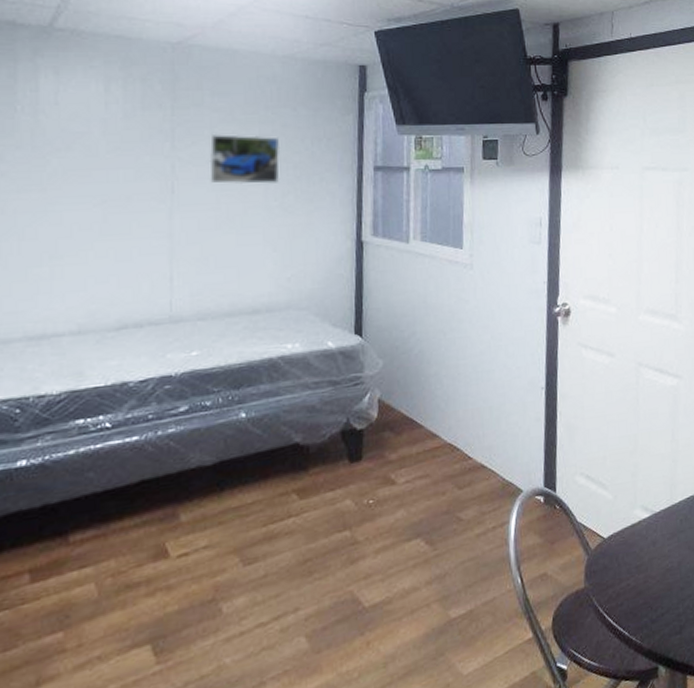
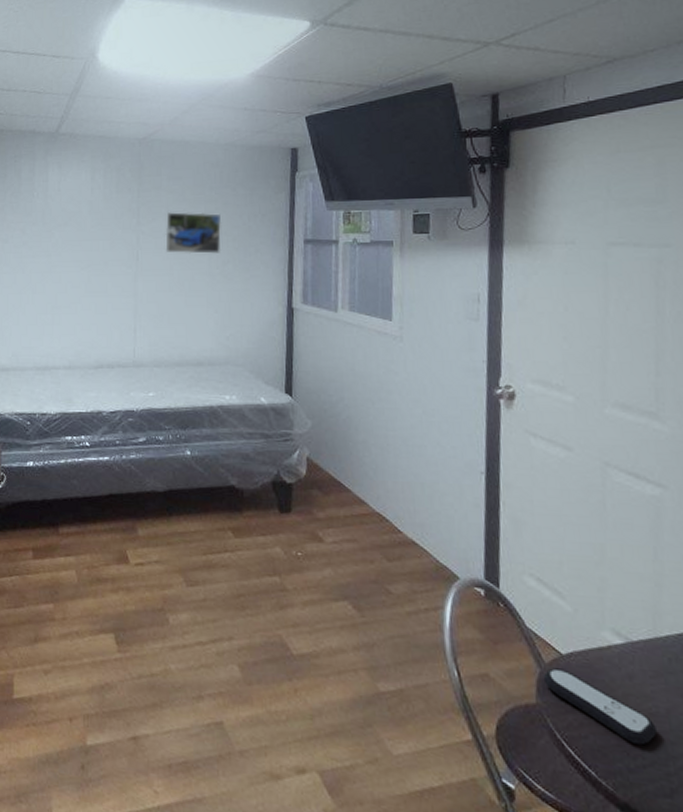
remote control: none [591,550,671,599] -> present [544,668,657,746]

